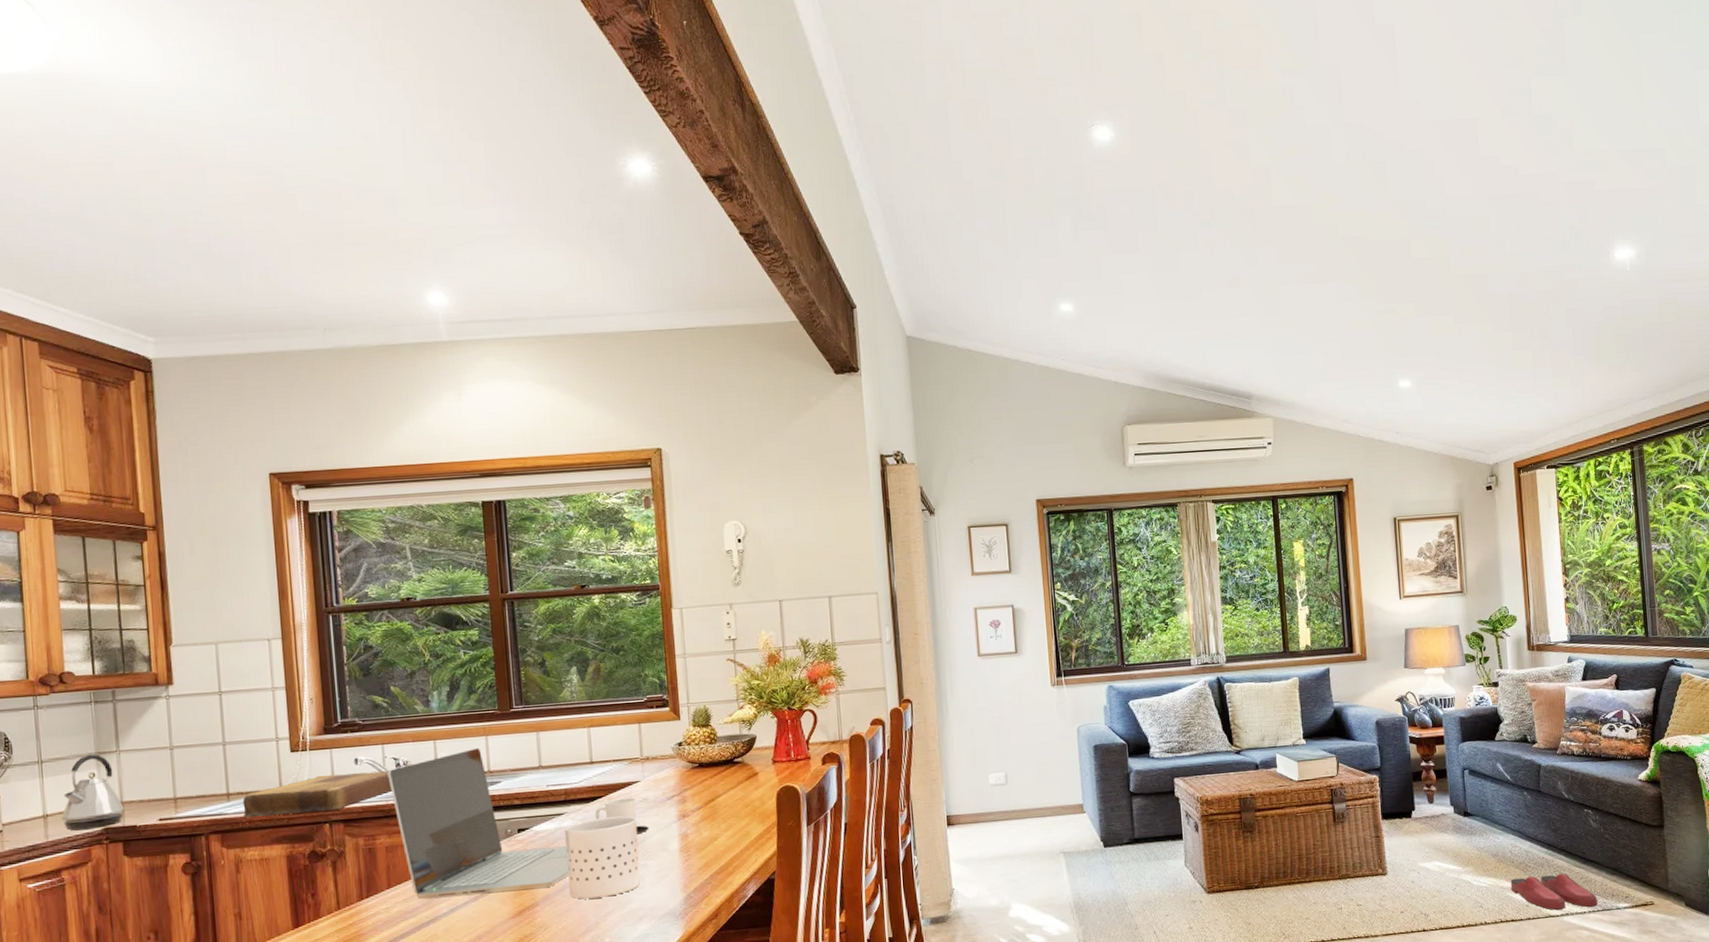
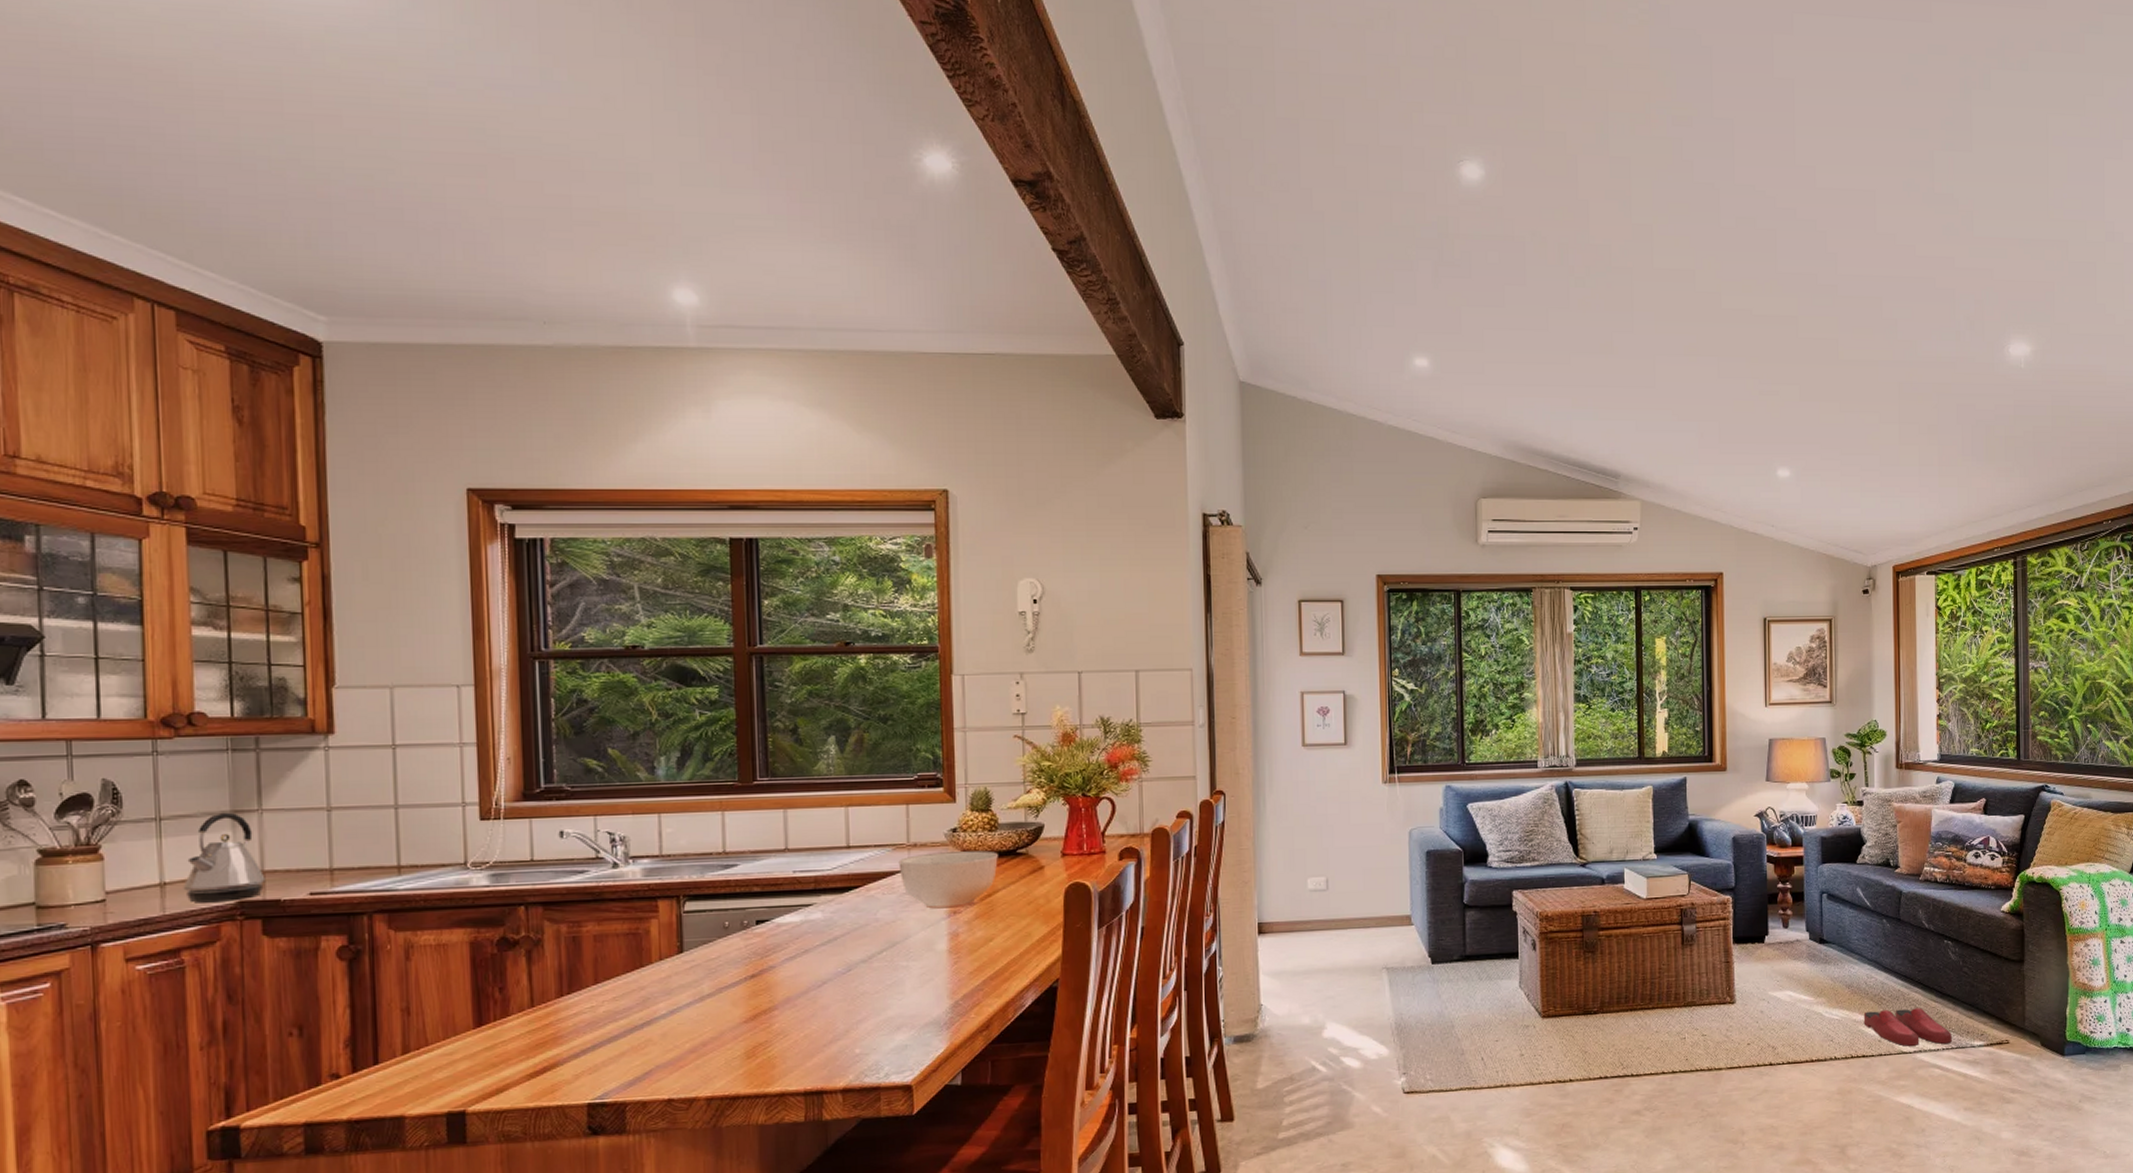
cutting board: present [242,771,392,817] -> none [417,847,604,895]
laptop: present [388,747,569,900] -> none [600,824,816,999]
mug: present [565,816,640,899] -> none [813,910,900,1004]
cup: present [594,797,649,833] -> none [849,889,913,930]
bowl: none [634,761,719,814] -> present [898,850,998,909]

